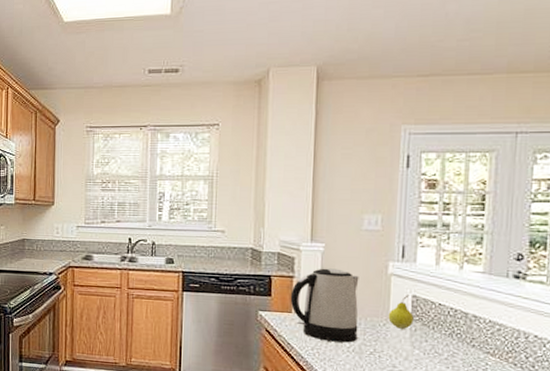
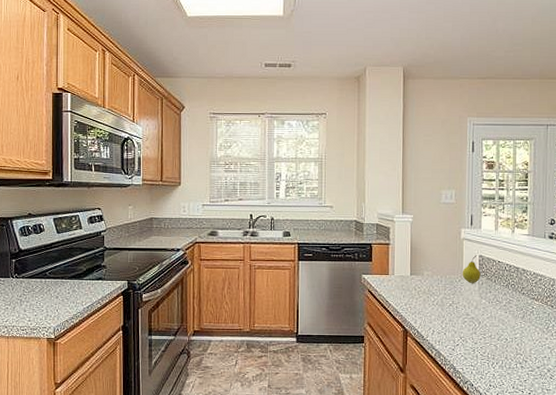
kettle: present [290,268,359,343] -> none [387,236,440,298]

